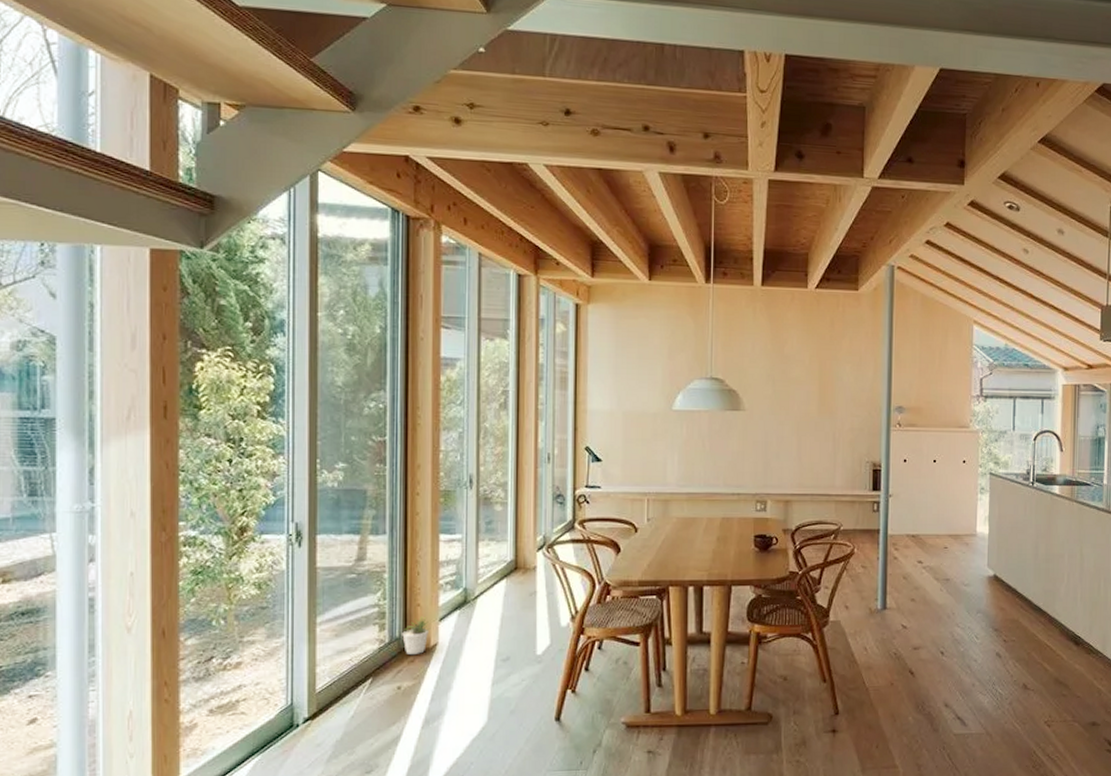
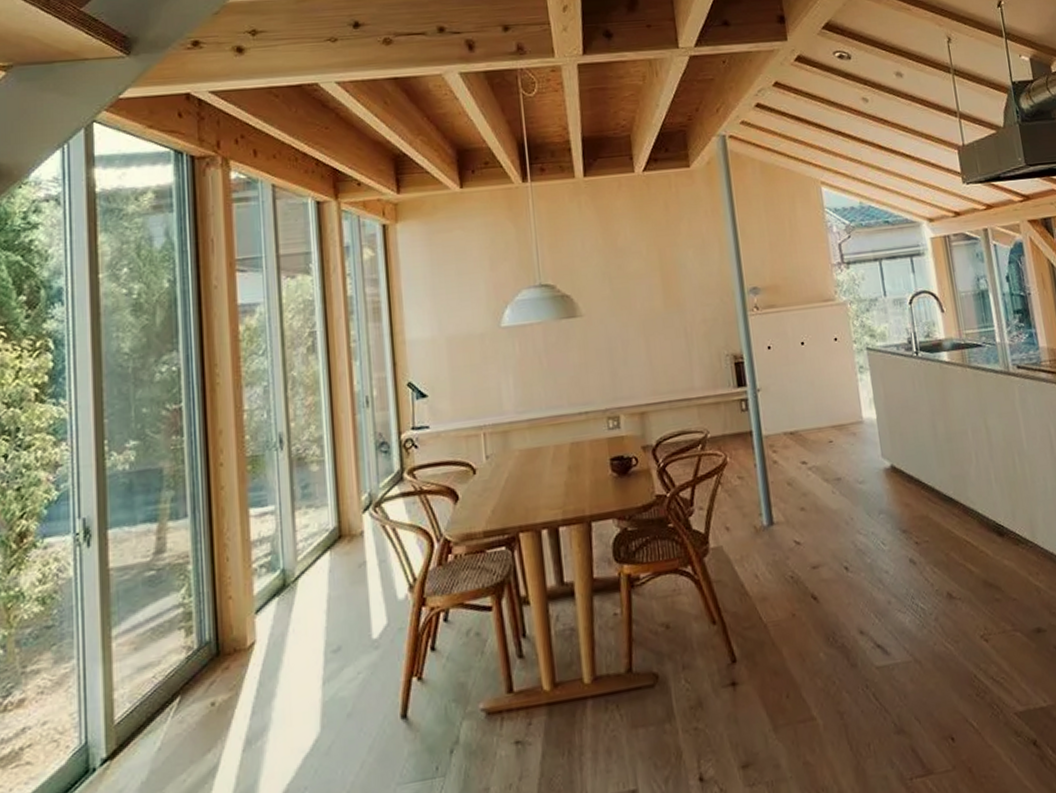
potted plant: present [402,616,431,654] -> none [213,610,247,661]

